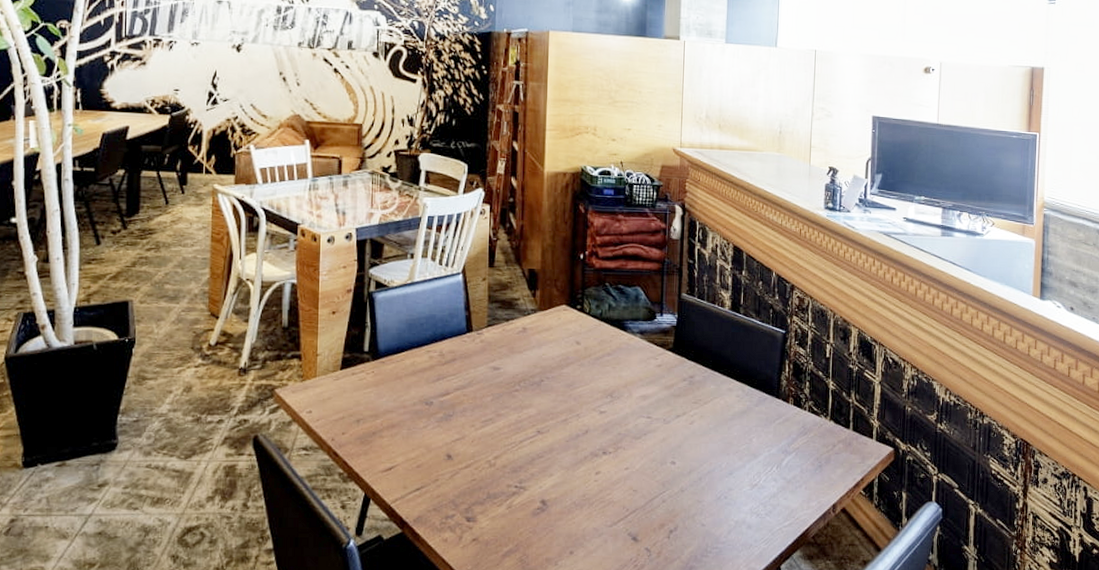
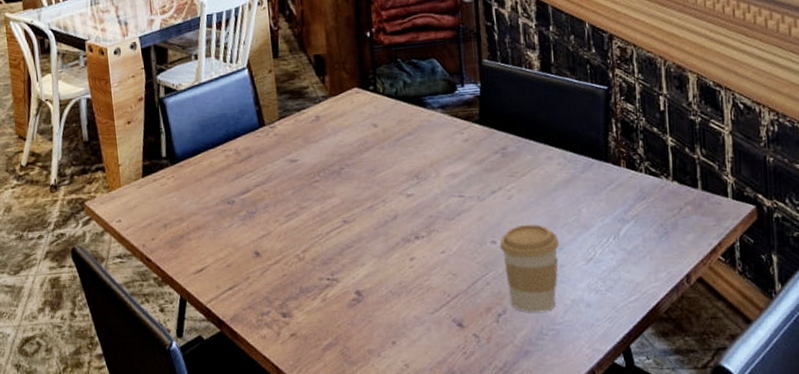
coffee cup: none [678,448,731,531] -> present [499,223,560,313]

